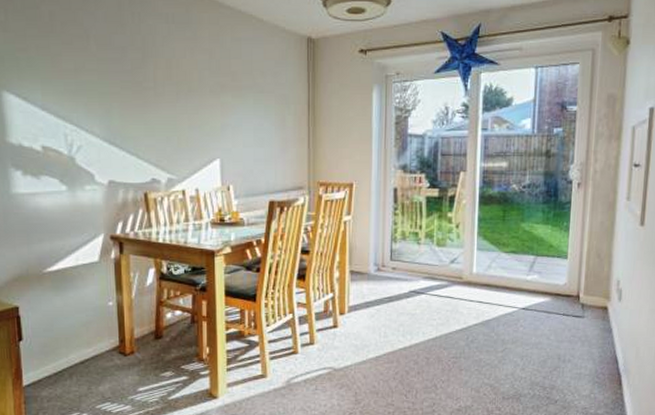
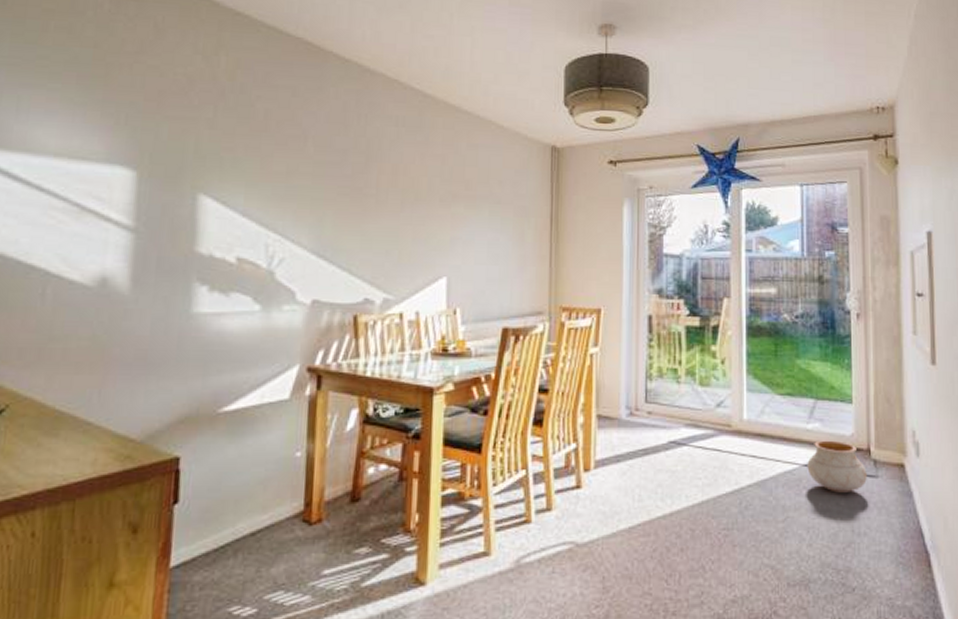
ceramic pot: none [524,288,575,331] -> present [807,440,867,494]

